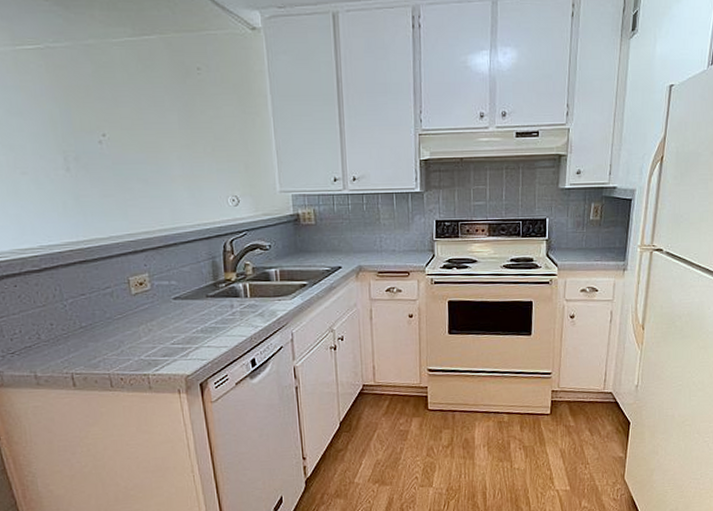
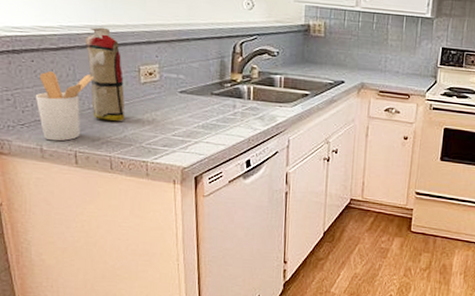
utensil holder: none [22,293,82,366] -> present [35,71,93,141]
dress: none [67,242,120,337] -> present [84,27,125,121]

